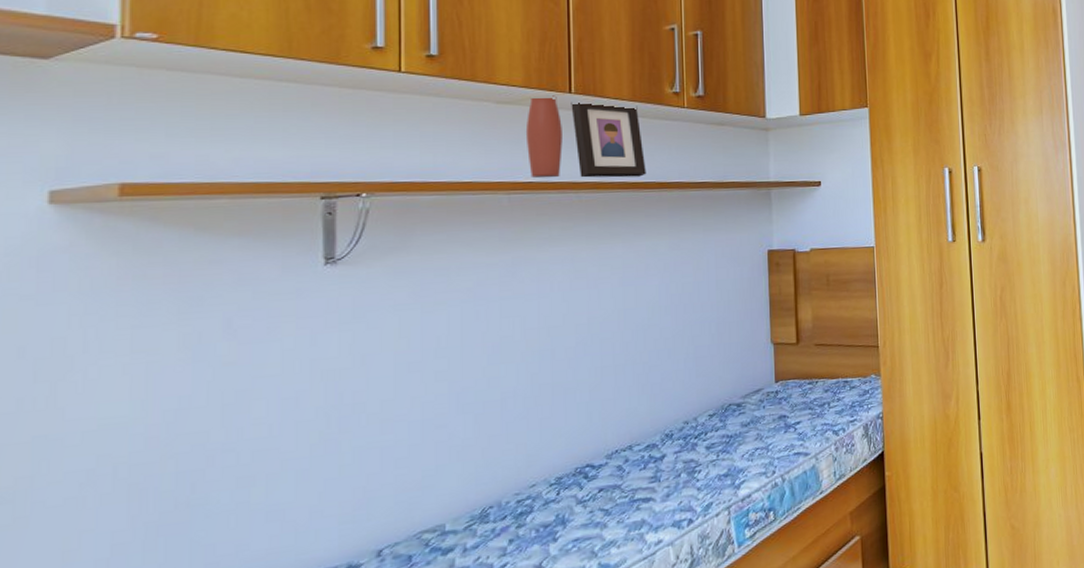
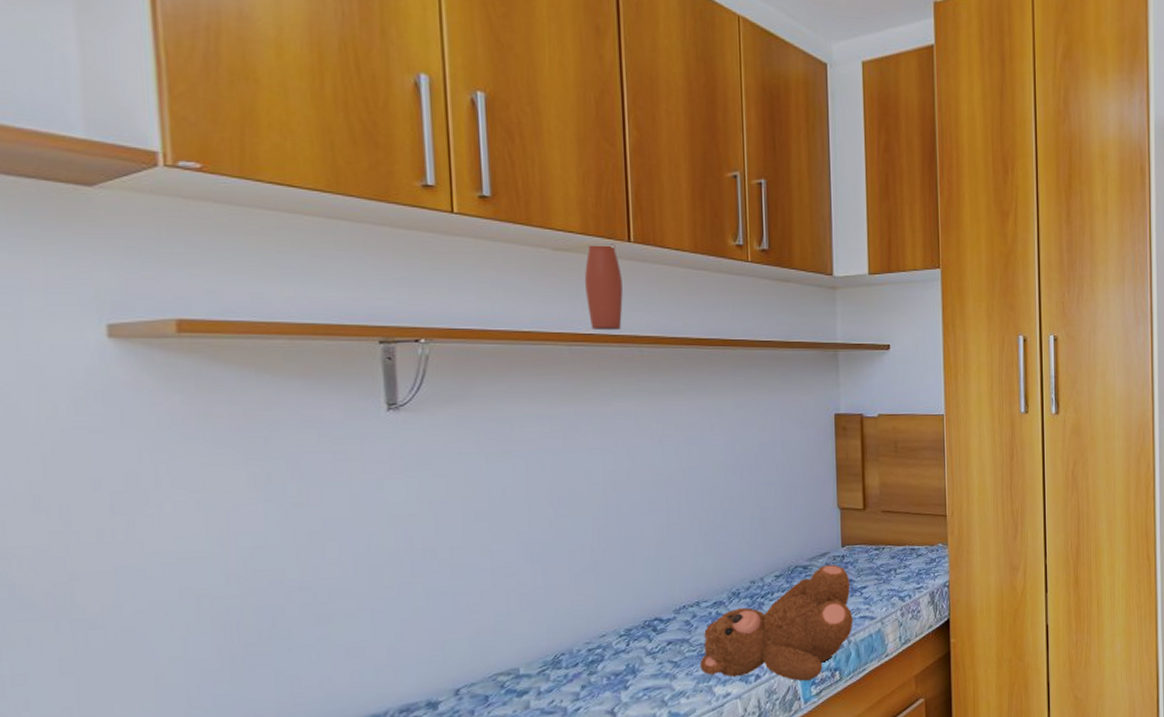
picture frame: present [571,102,647,178] -> none [630,251,710,333]
teddy bear: none [631,400,788,525] -> present [699,564,853,682]

